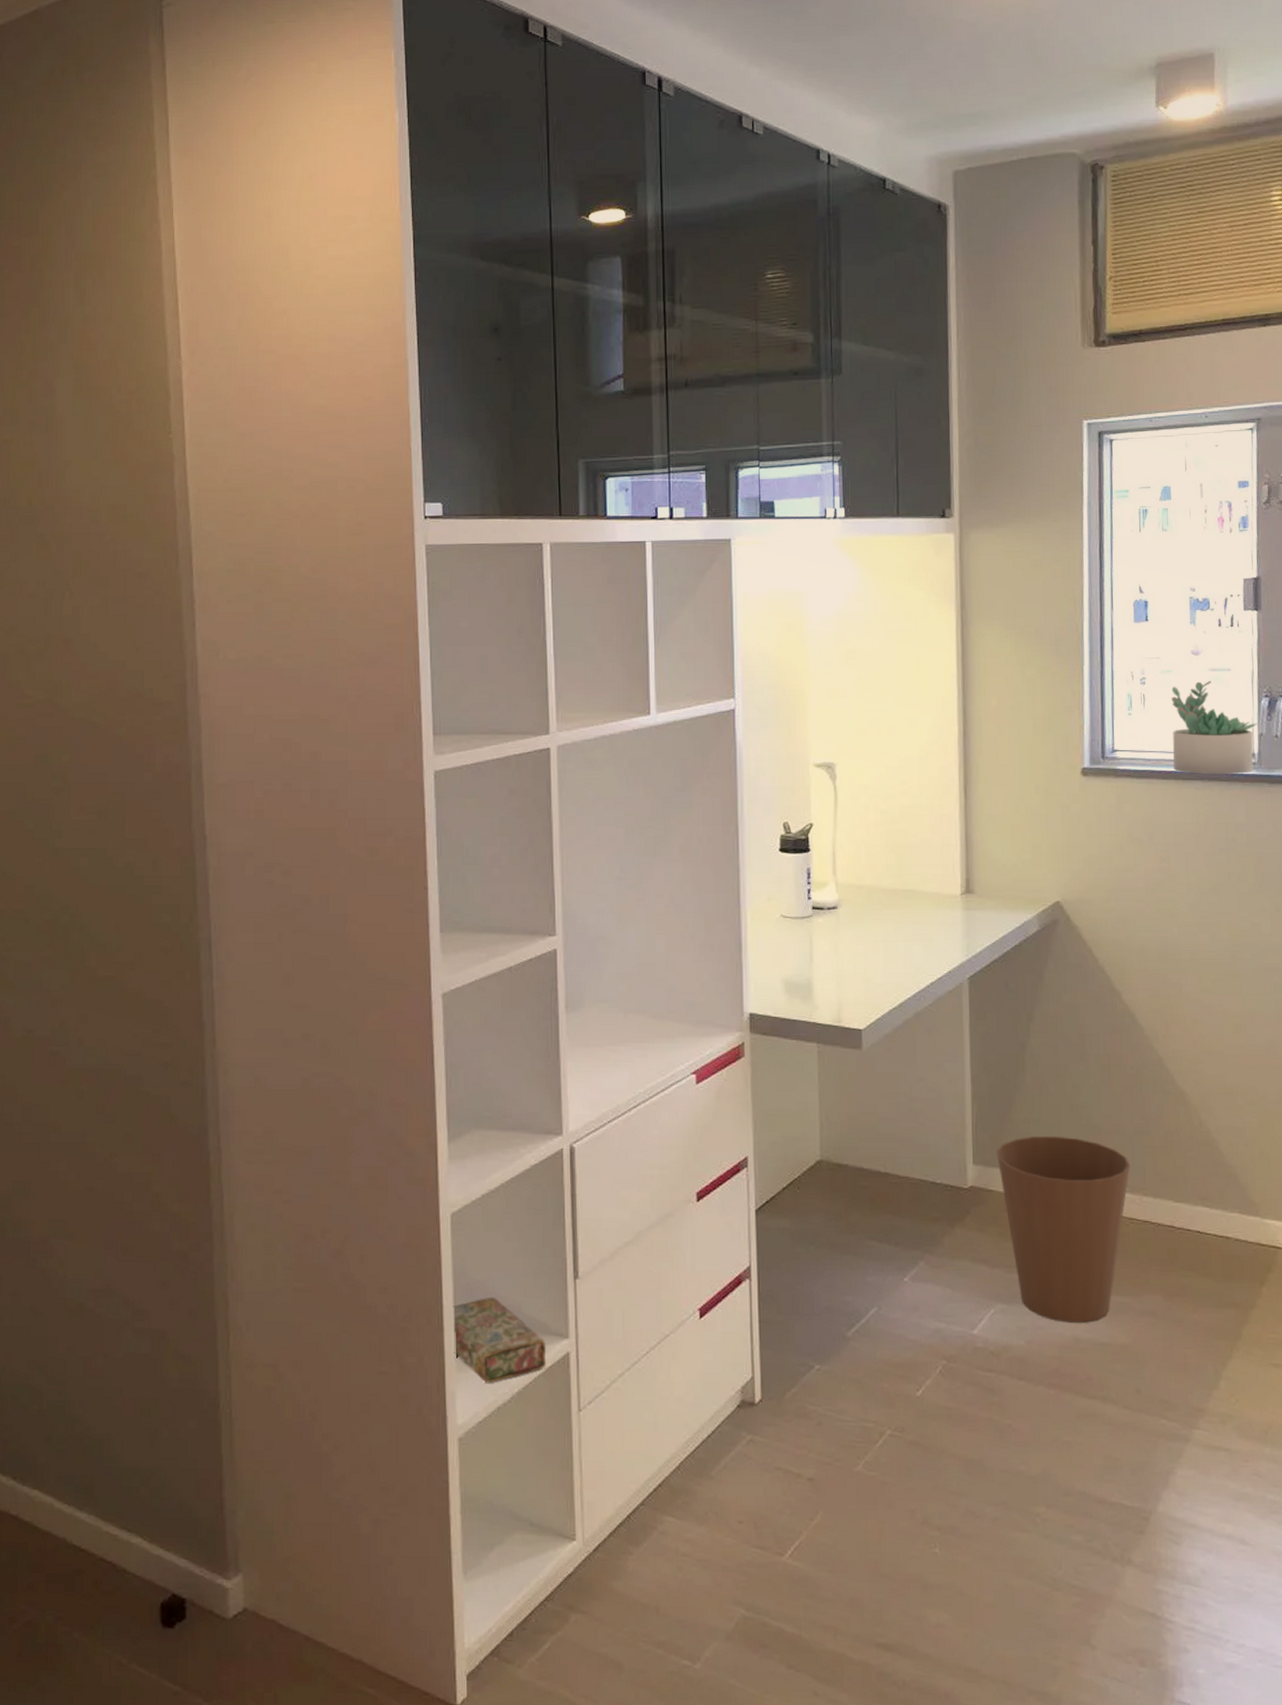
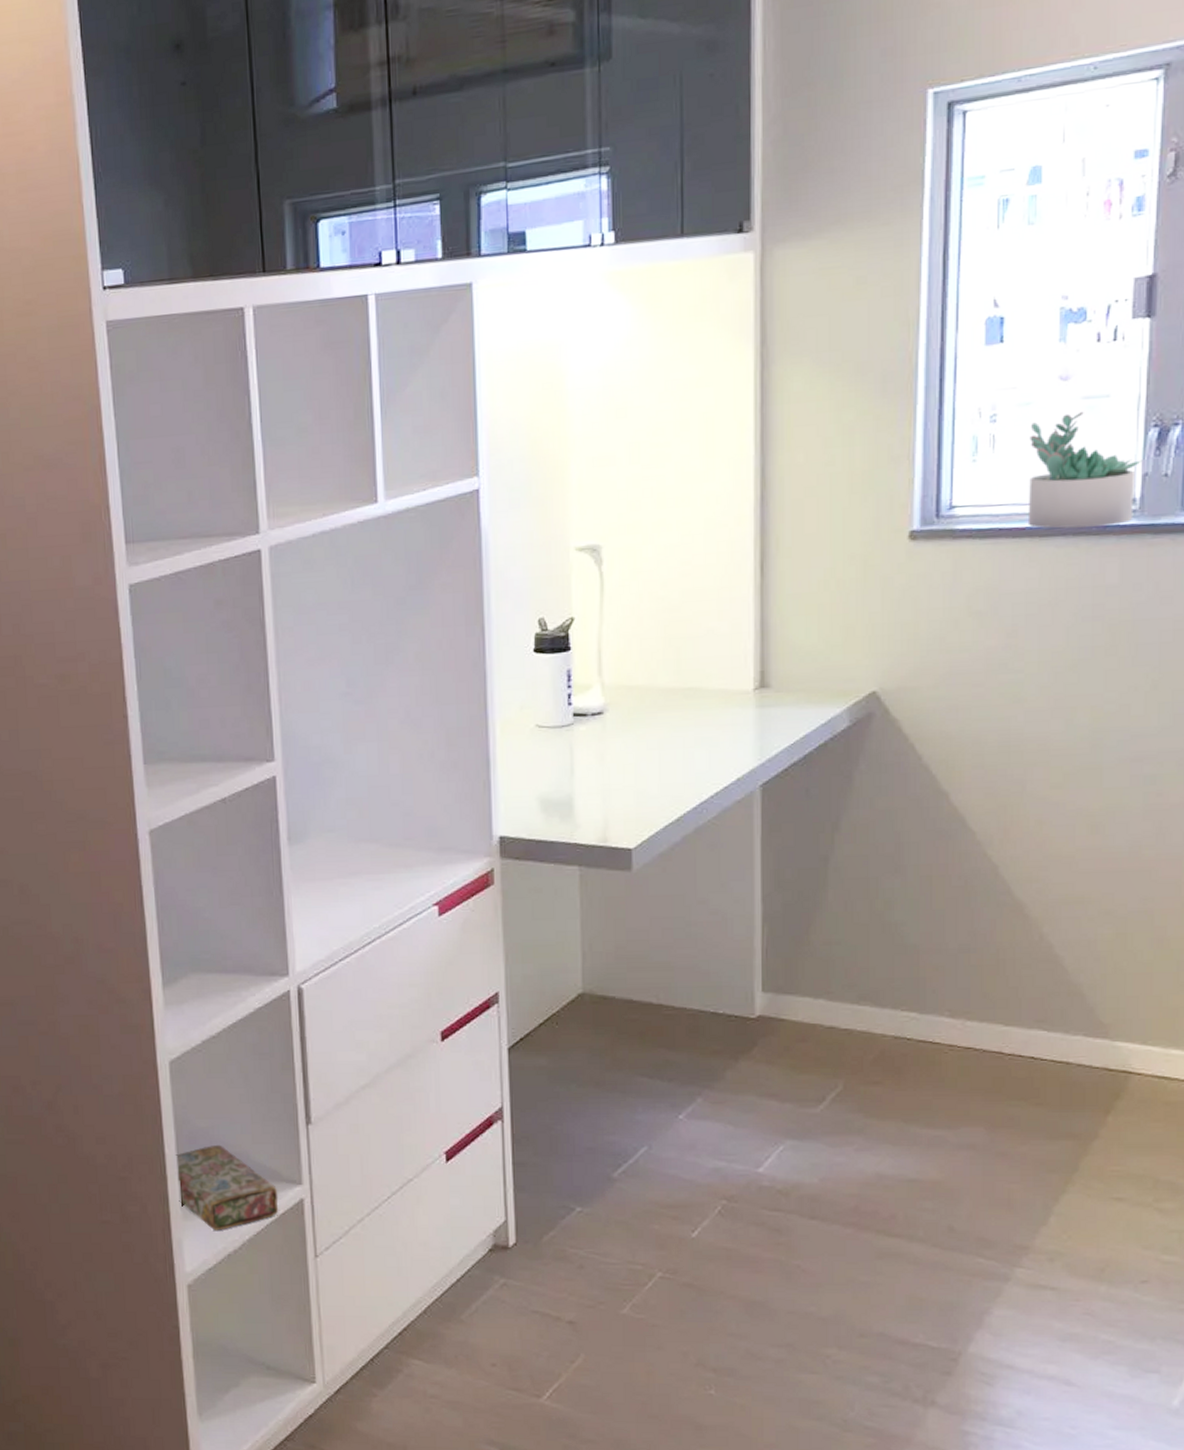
trash bin: present [997,1135,1131,1323] -> none [791,957,953,1158]

